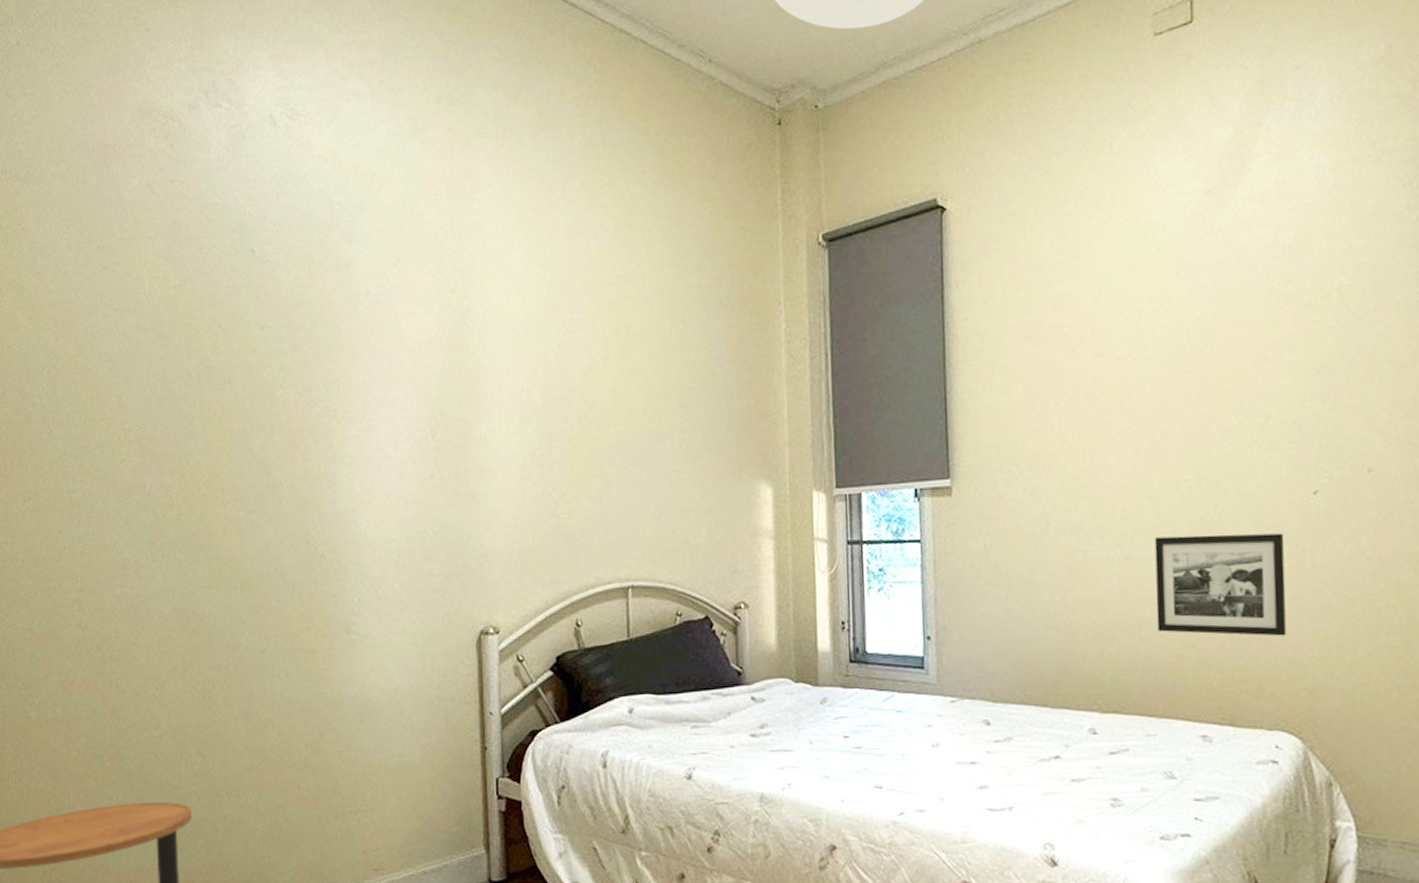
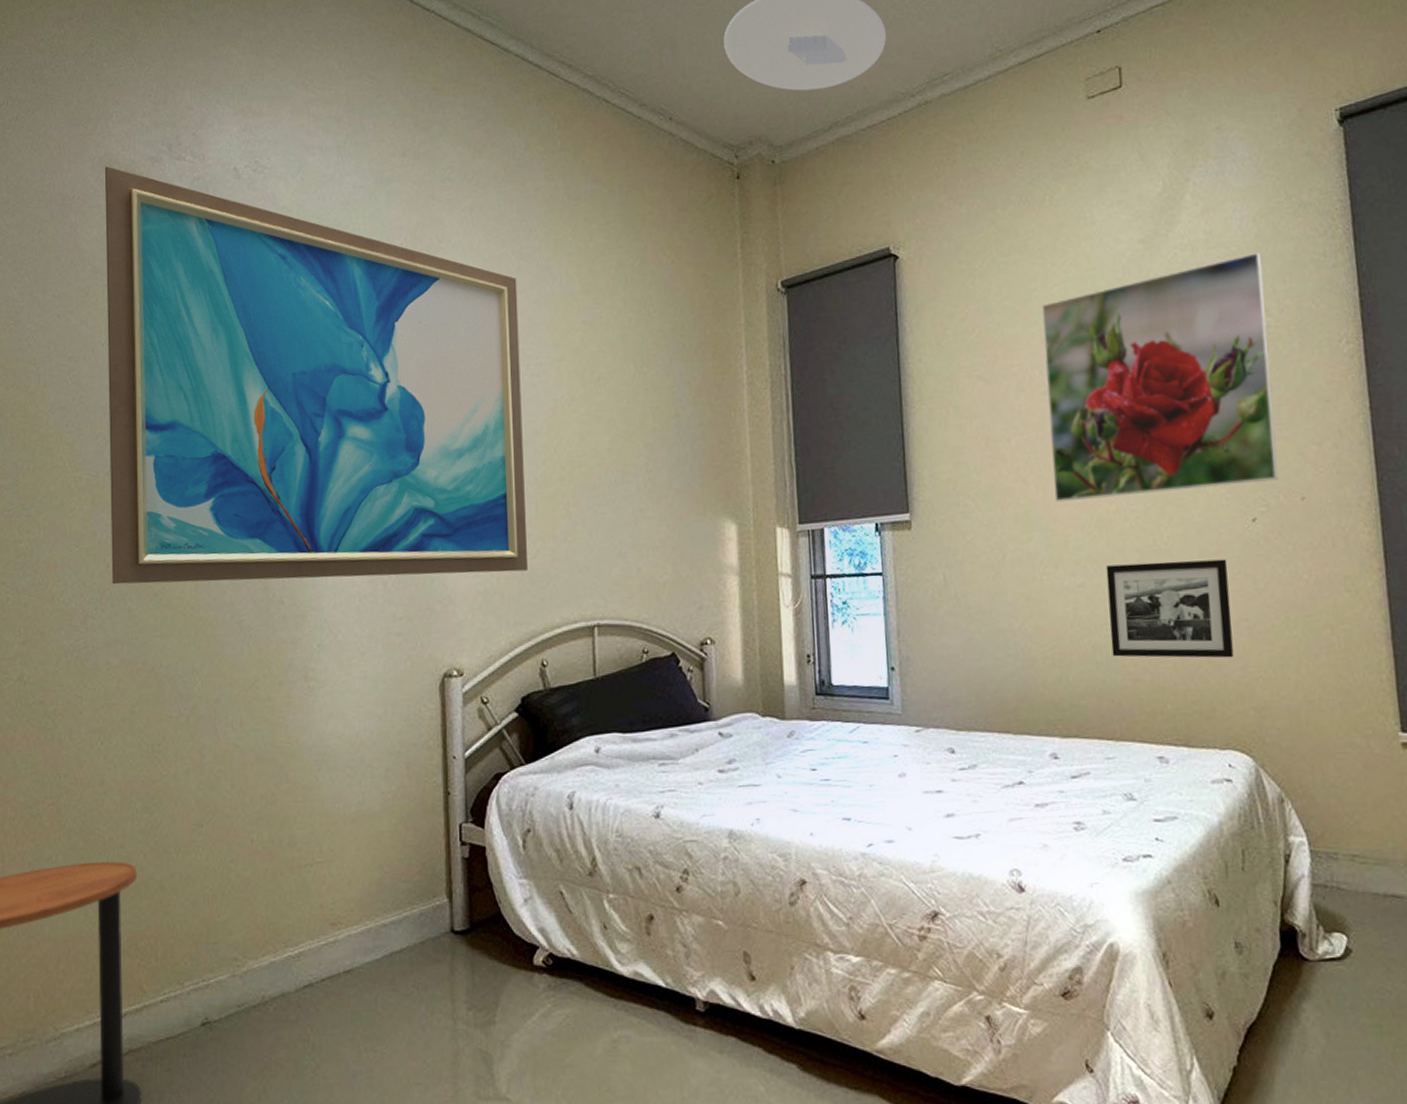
wall art: none [143,114,564,536] -> present [104,166,529,585]
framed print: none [1096,204,1344,471] -> present [1042,252,1279,503]

